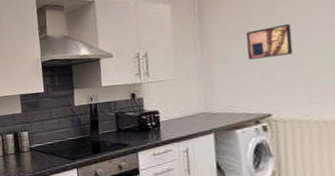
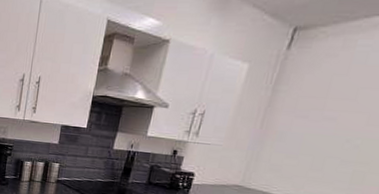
wall art: present [246,24,293,60] -> none [306,113,366,147]

